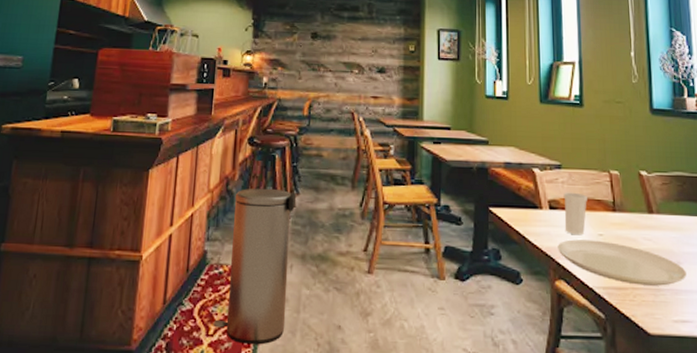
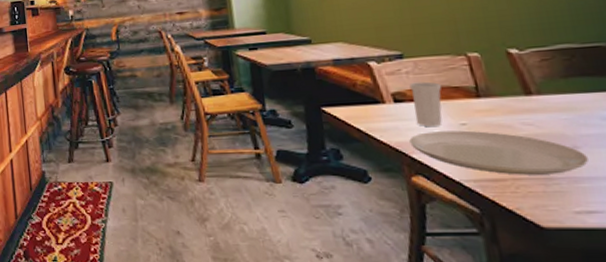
pedal bin: present [213,188,296,345] -> none [60,111,126,251]

